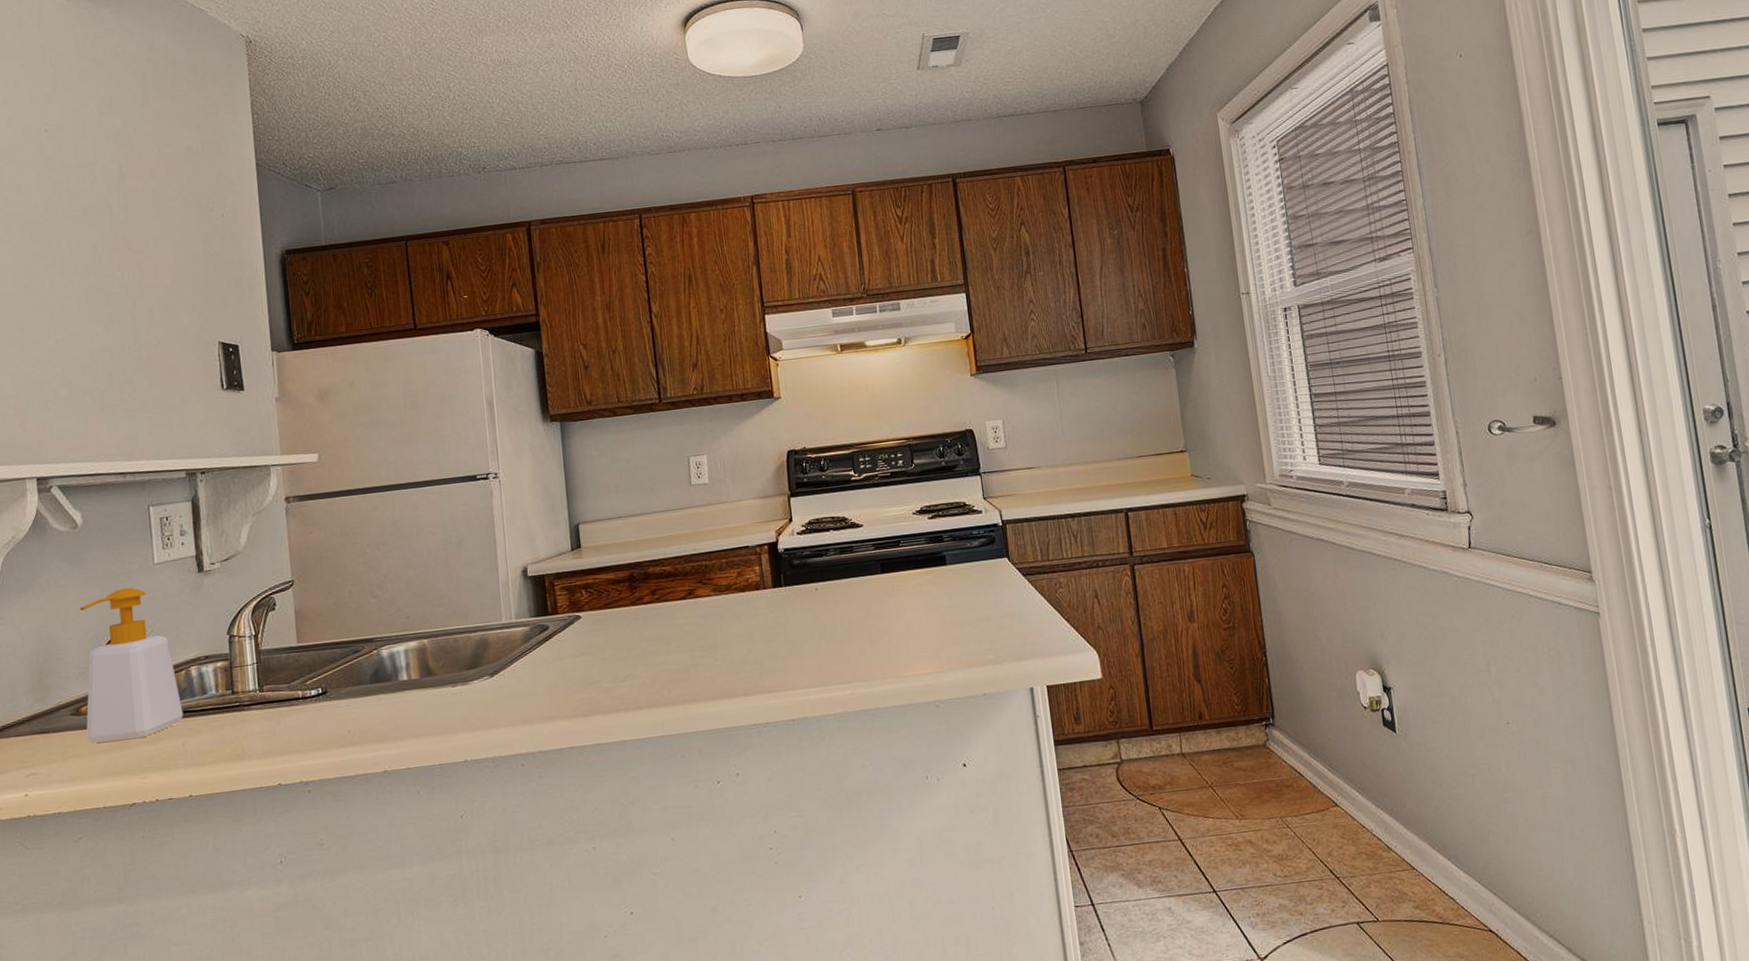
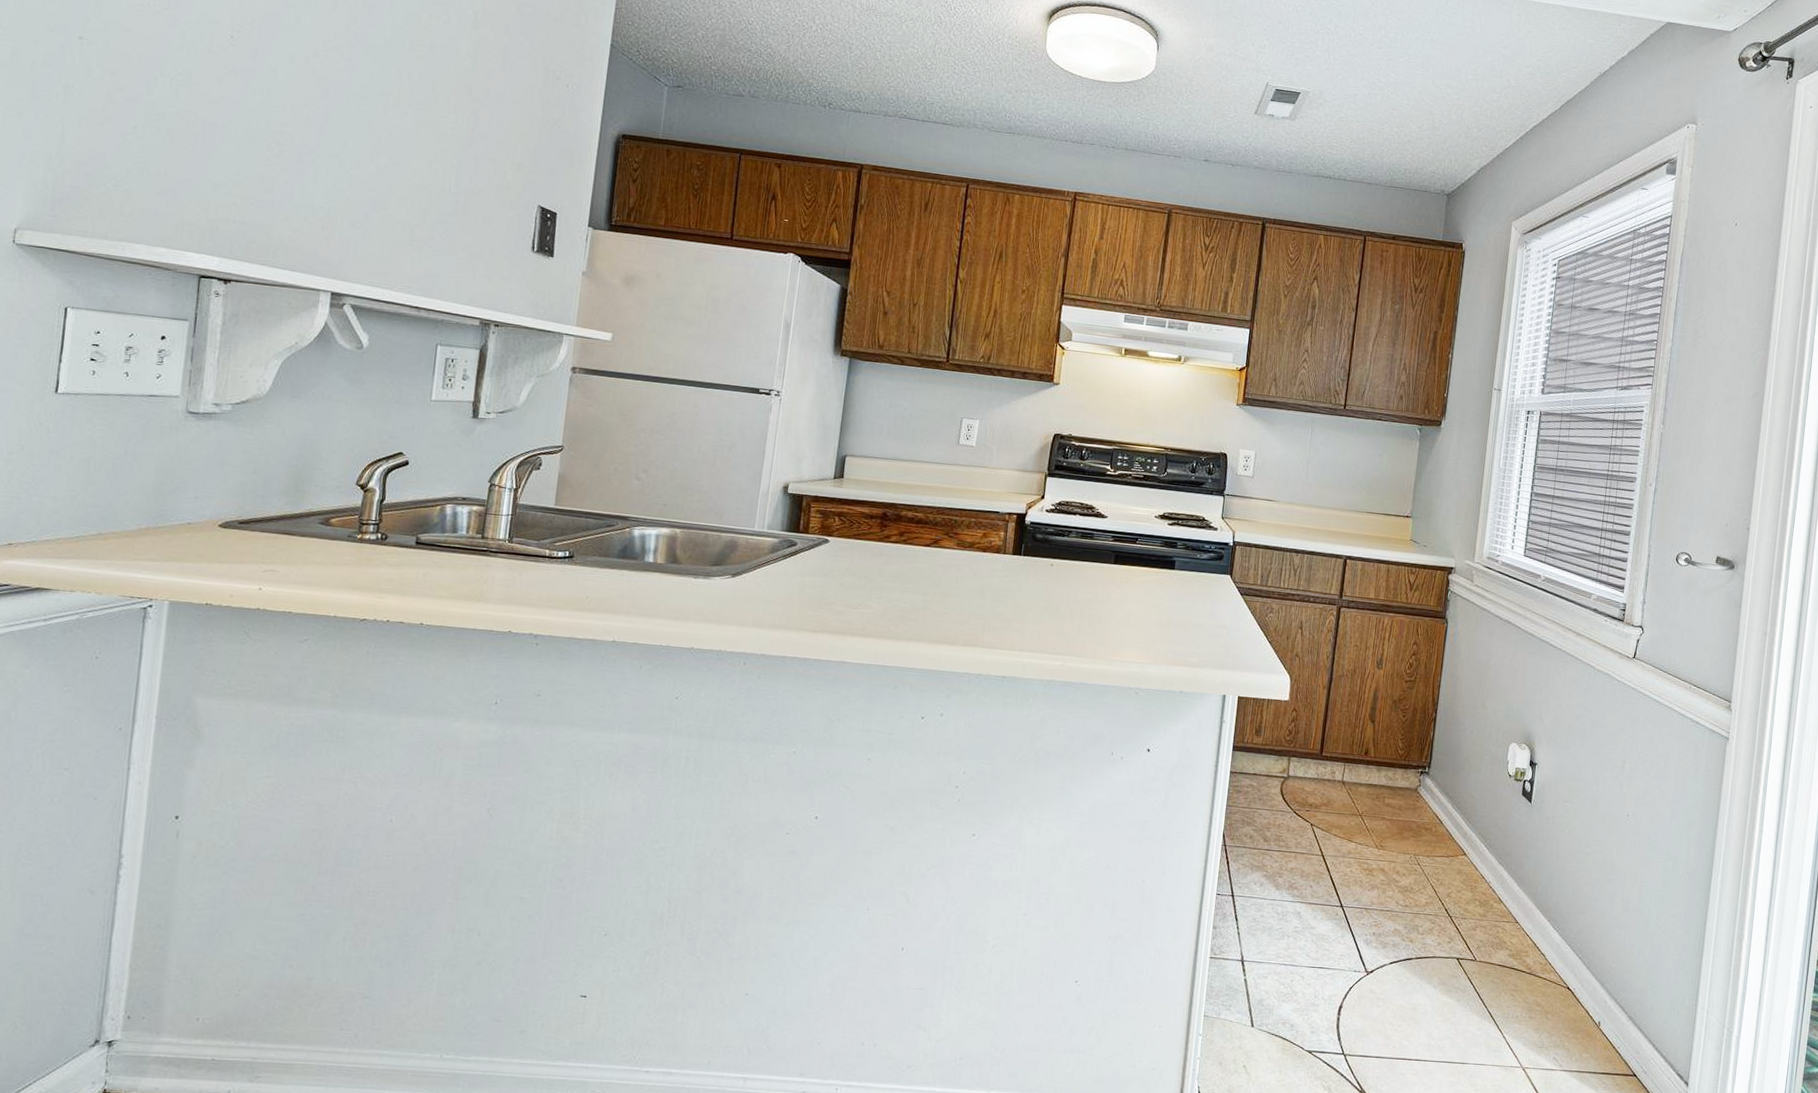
soap bottle: present [80,587,183,743] -> none [330,416,431,561]

